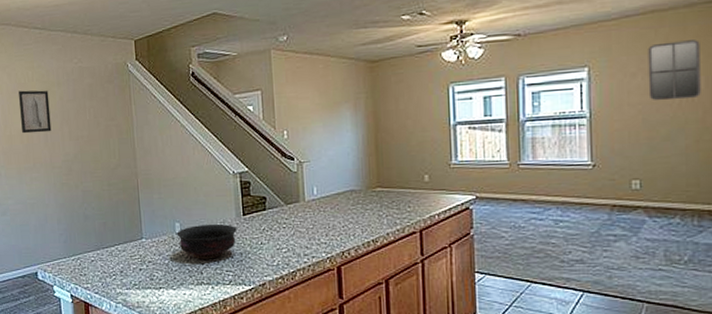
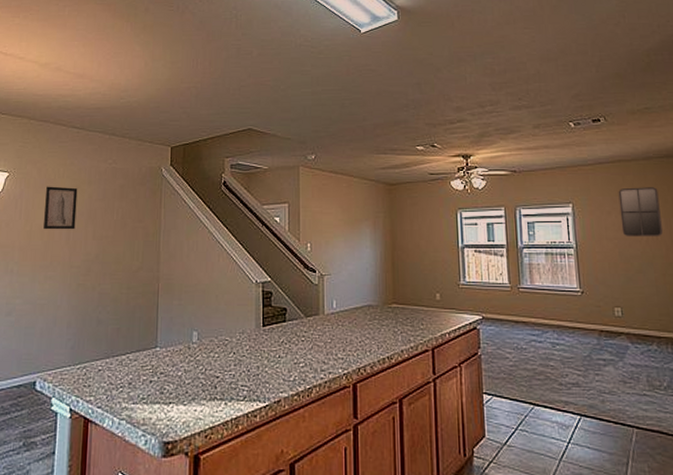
bowl: present [176,223,237,259] -> none [193,334,255,372]

